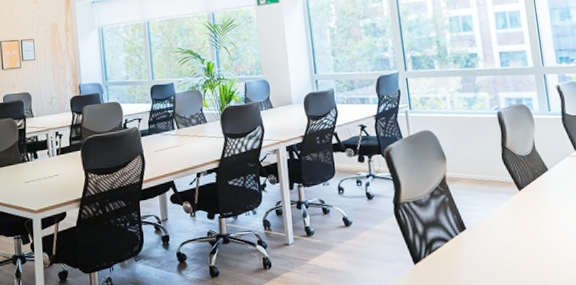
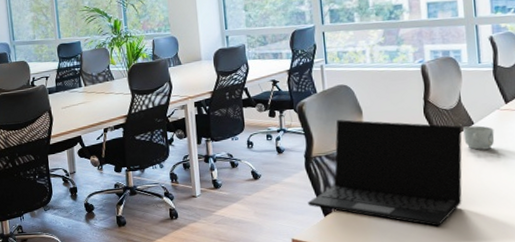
laptop: none [398,164,542,274] -> present [308,119,462,227]
mug: none [539,172,568,196] -> present [463,125,495,150]

